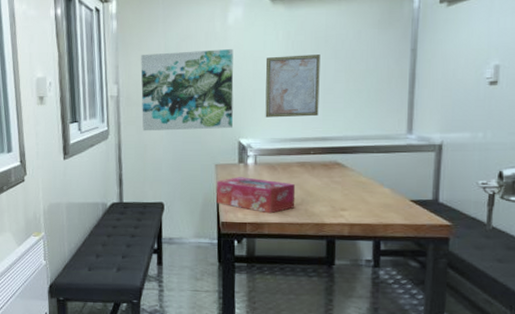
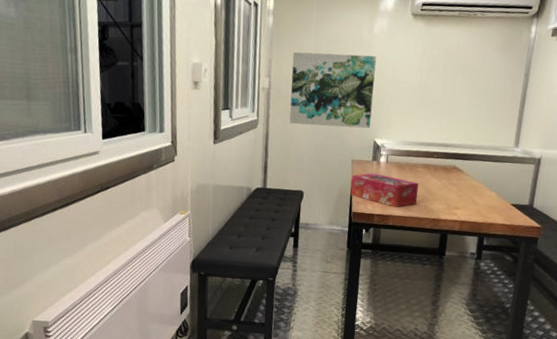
wall art: present [265,55,320,118] -> none [399,67,451,125]

